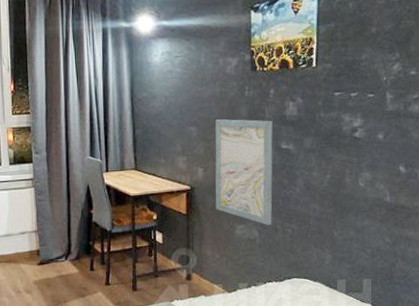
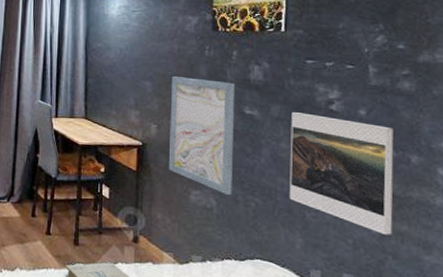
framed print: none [320,142,406,241] -> present [289,112,395,235]

